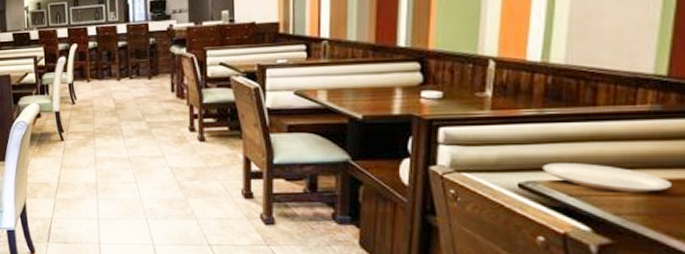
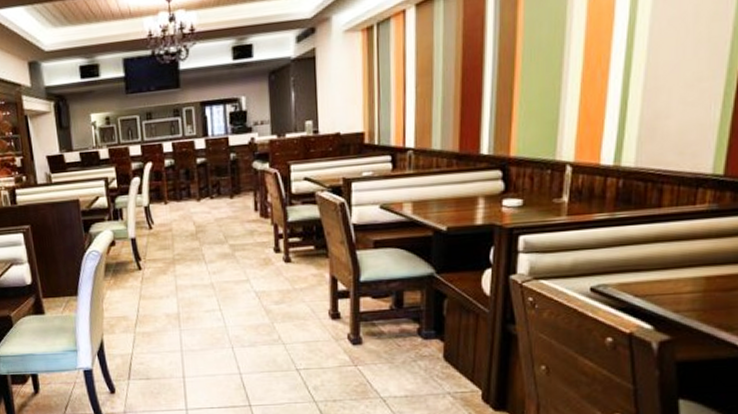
plate: present [542,163,671,192] -> none [612,264,723,290]

